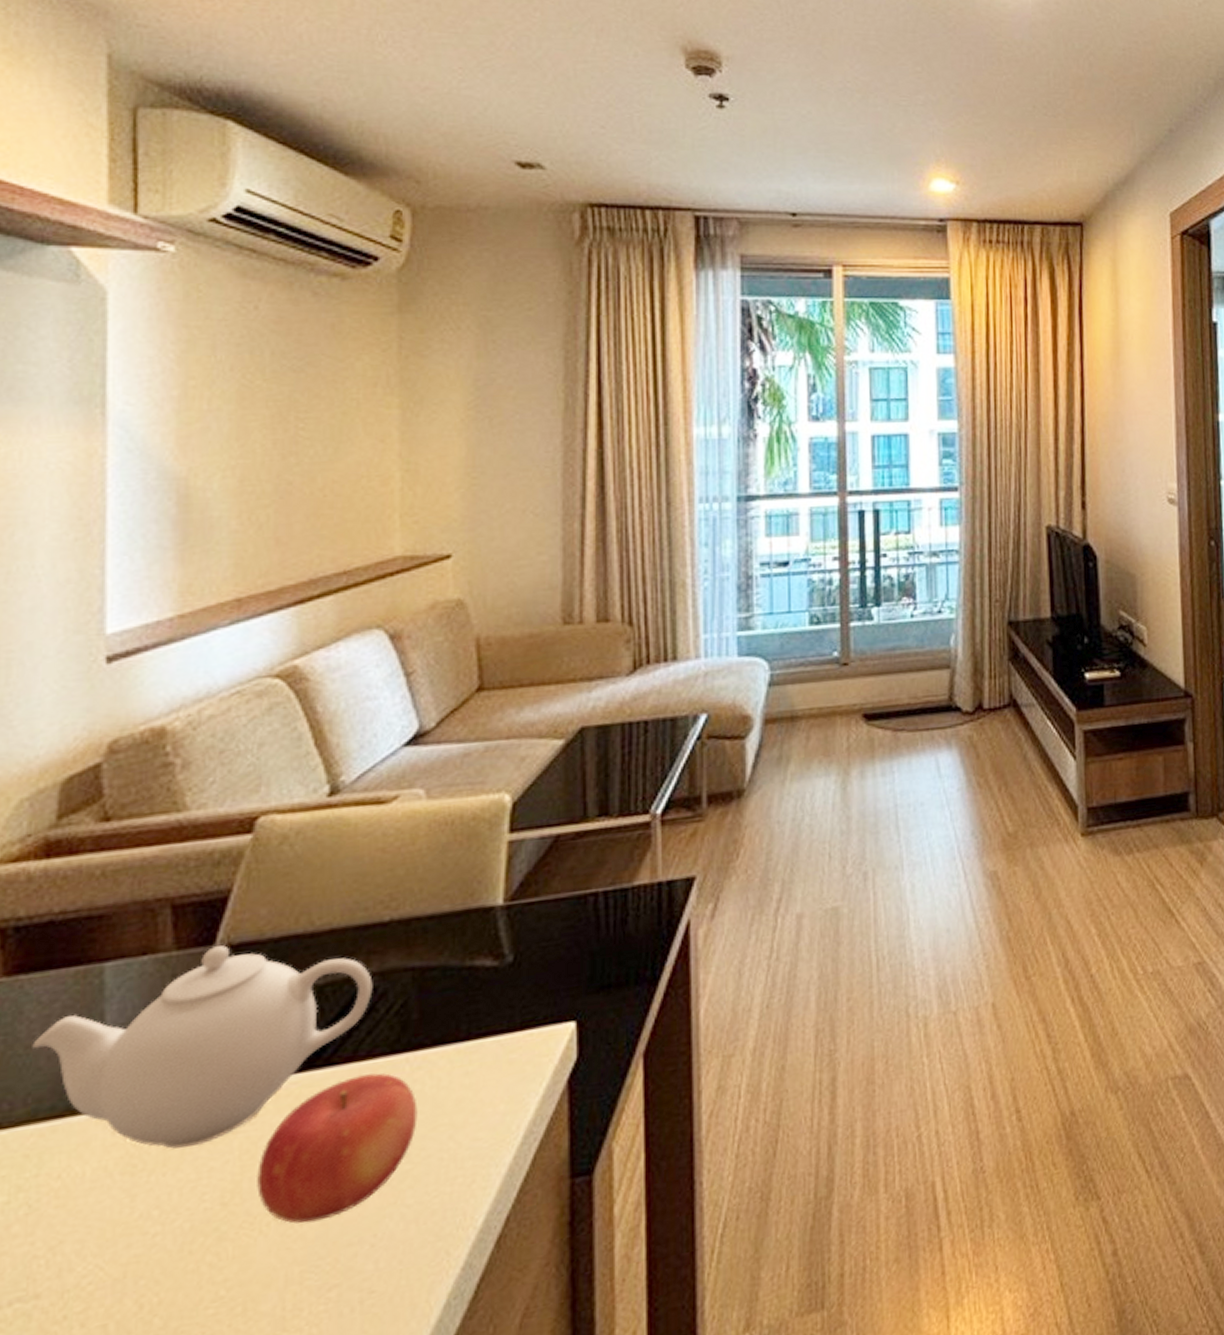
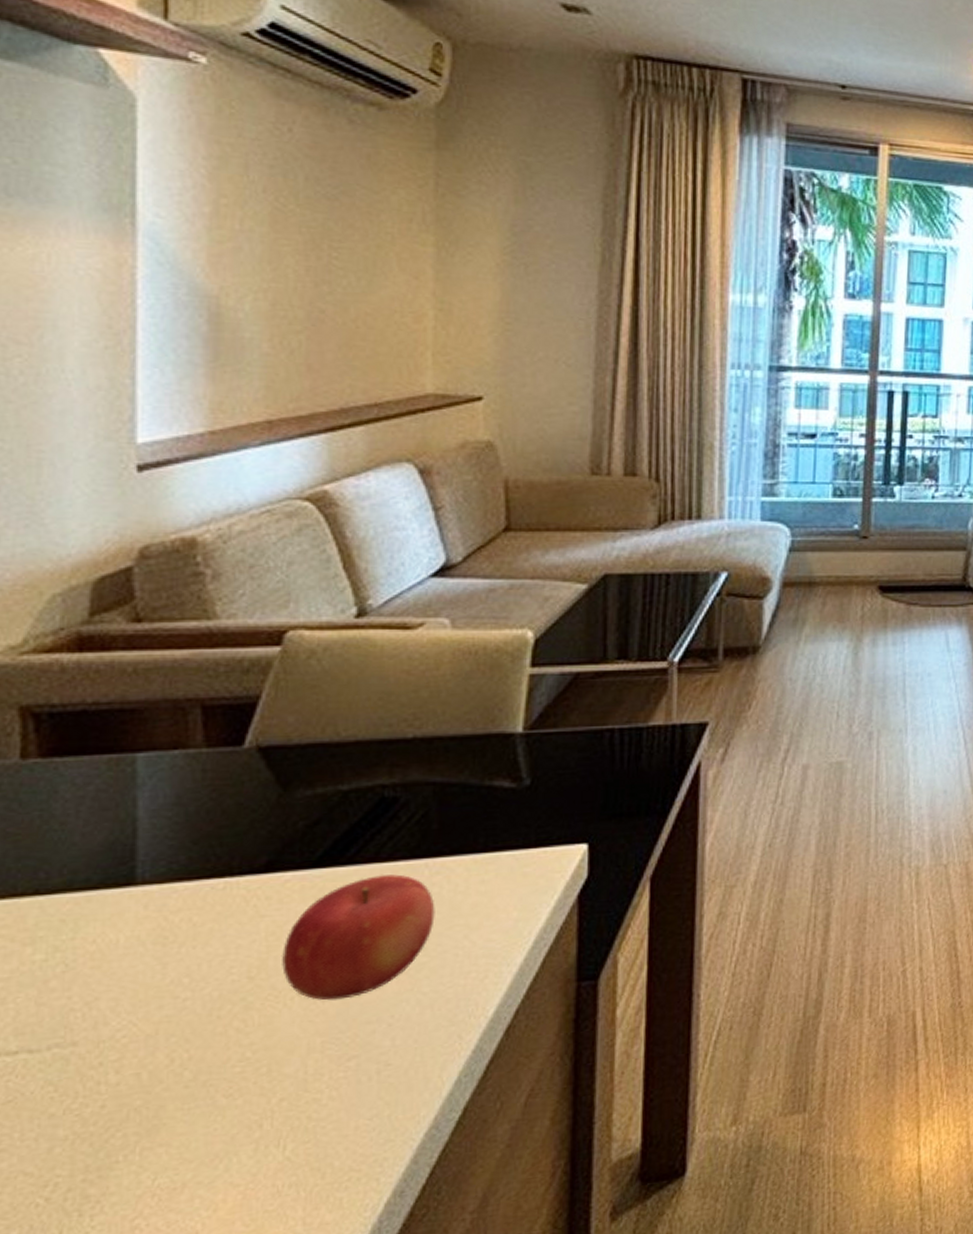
teapot: present [32,945,373,1149] -> none [67,747,395,926]

